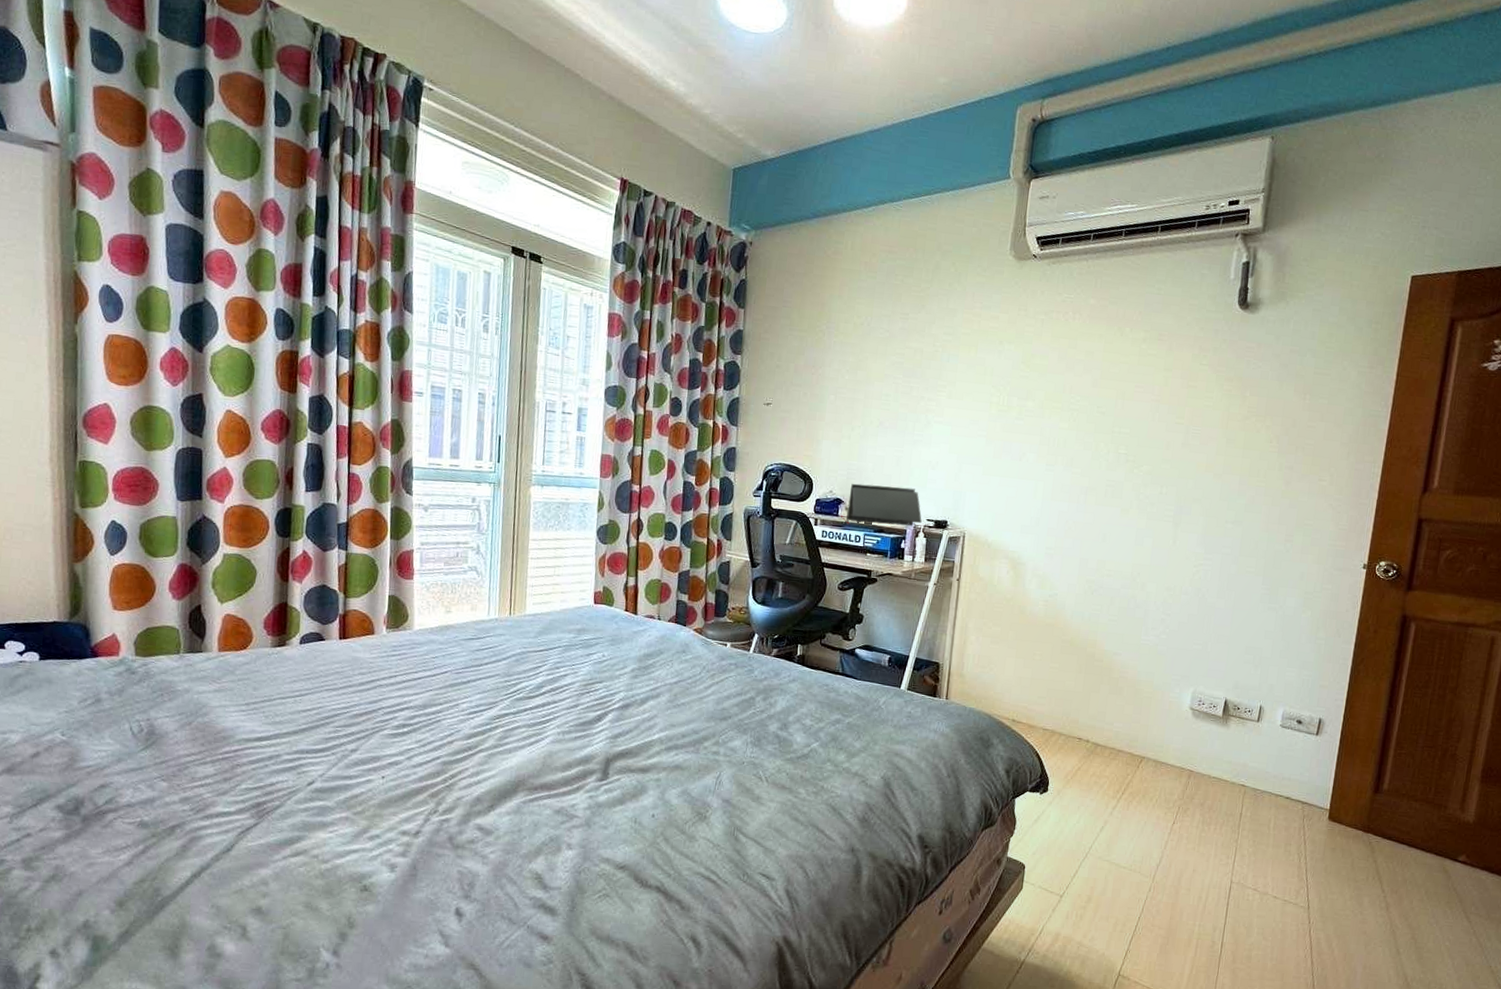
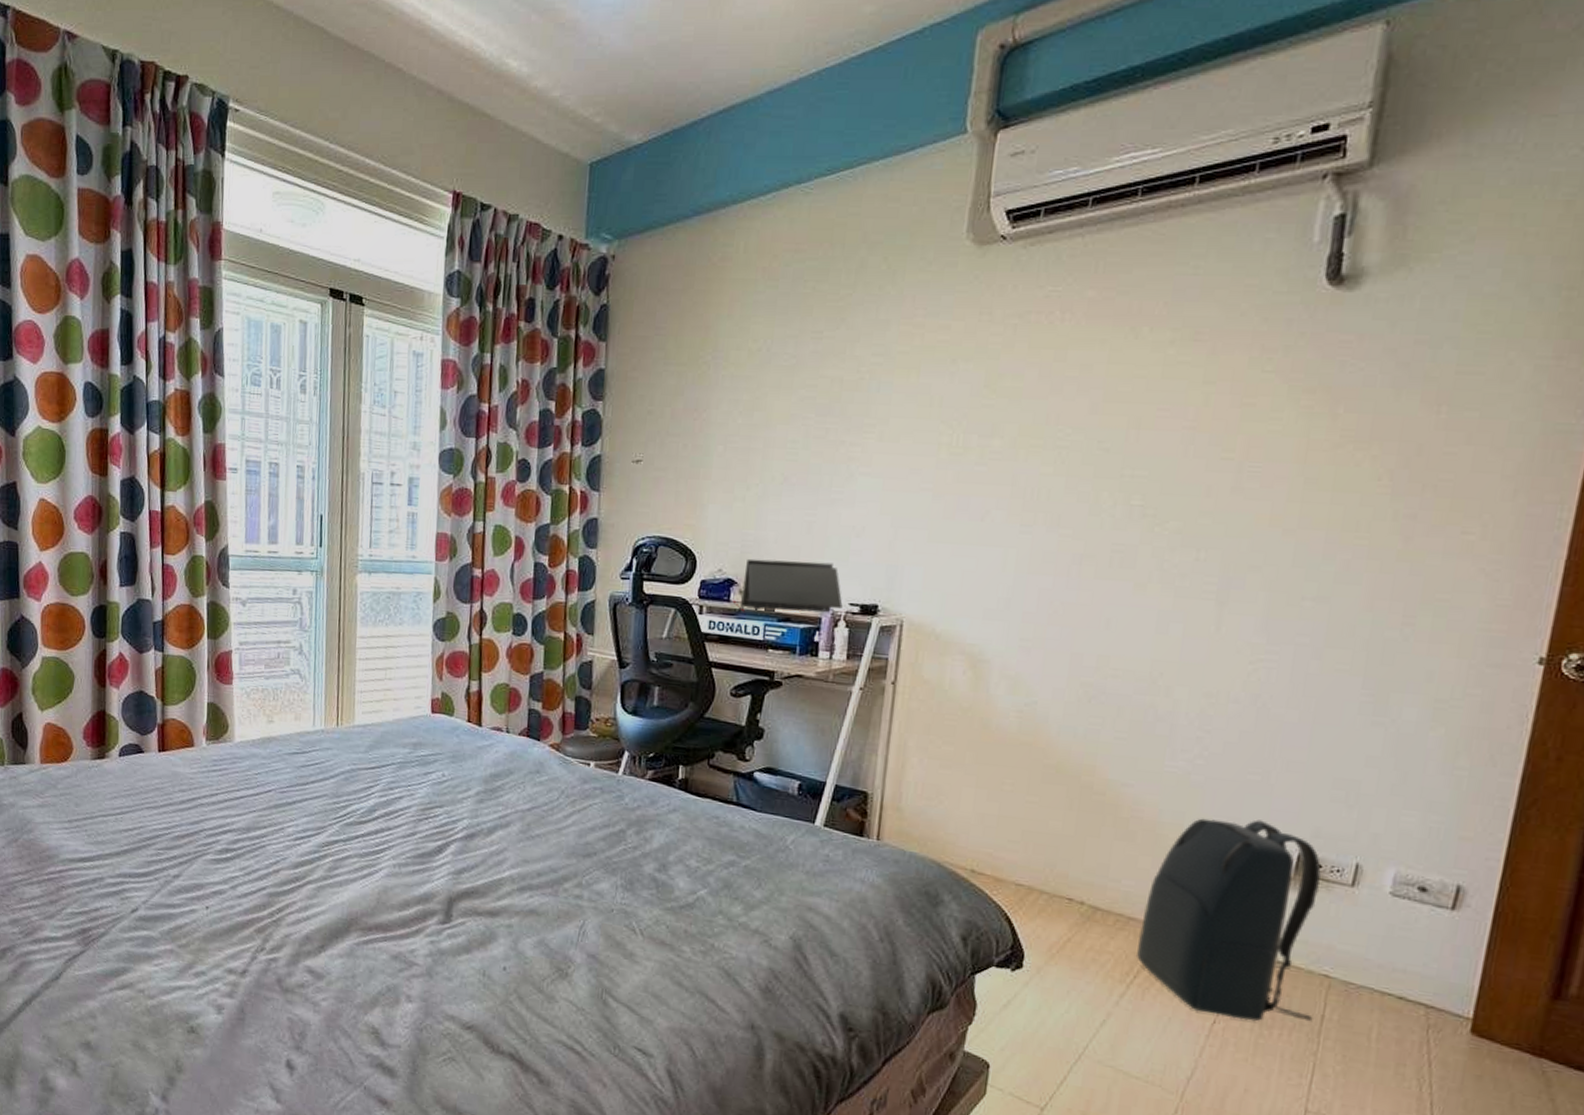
backpack: none [1124,677,1239,821] -> present [1137,818,1321,1022]

